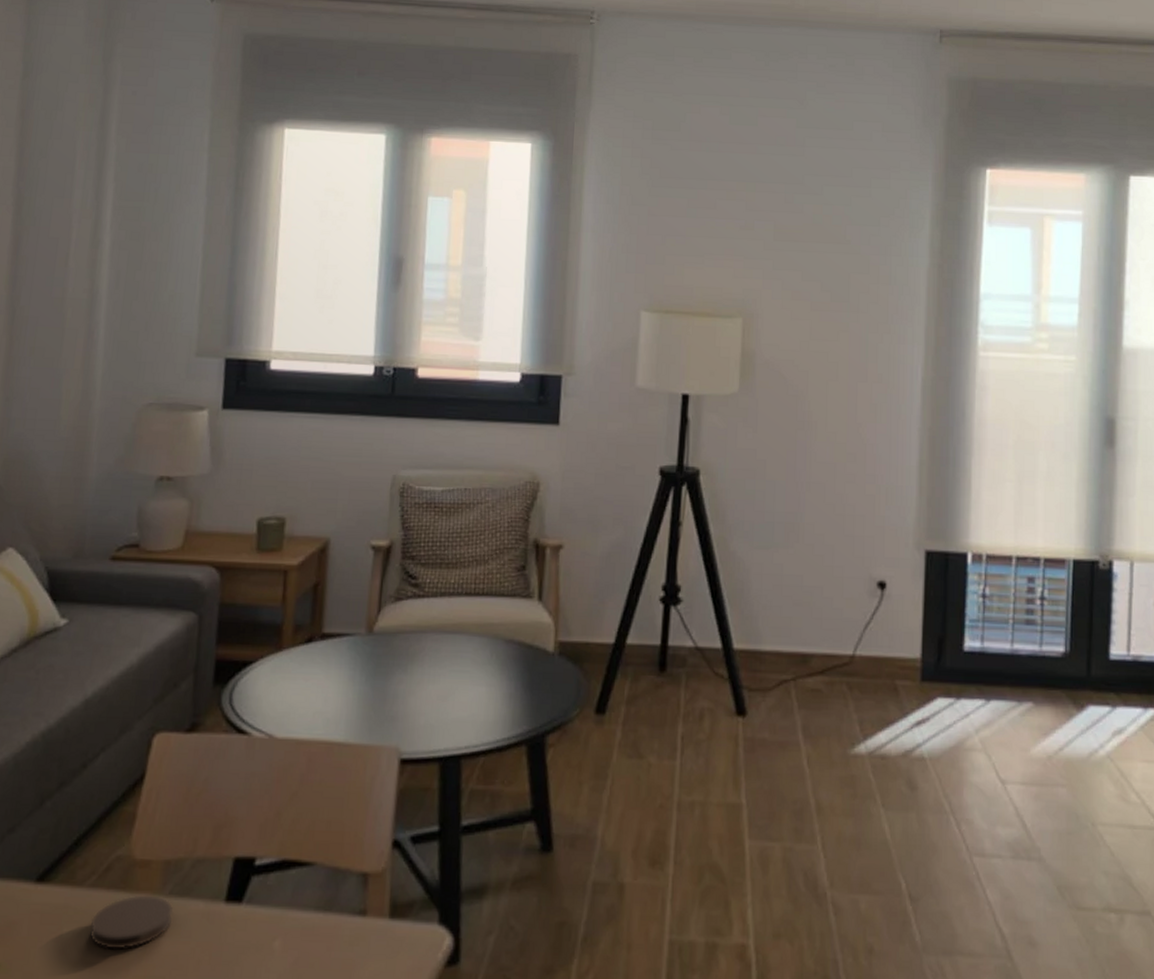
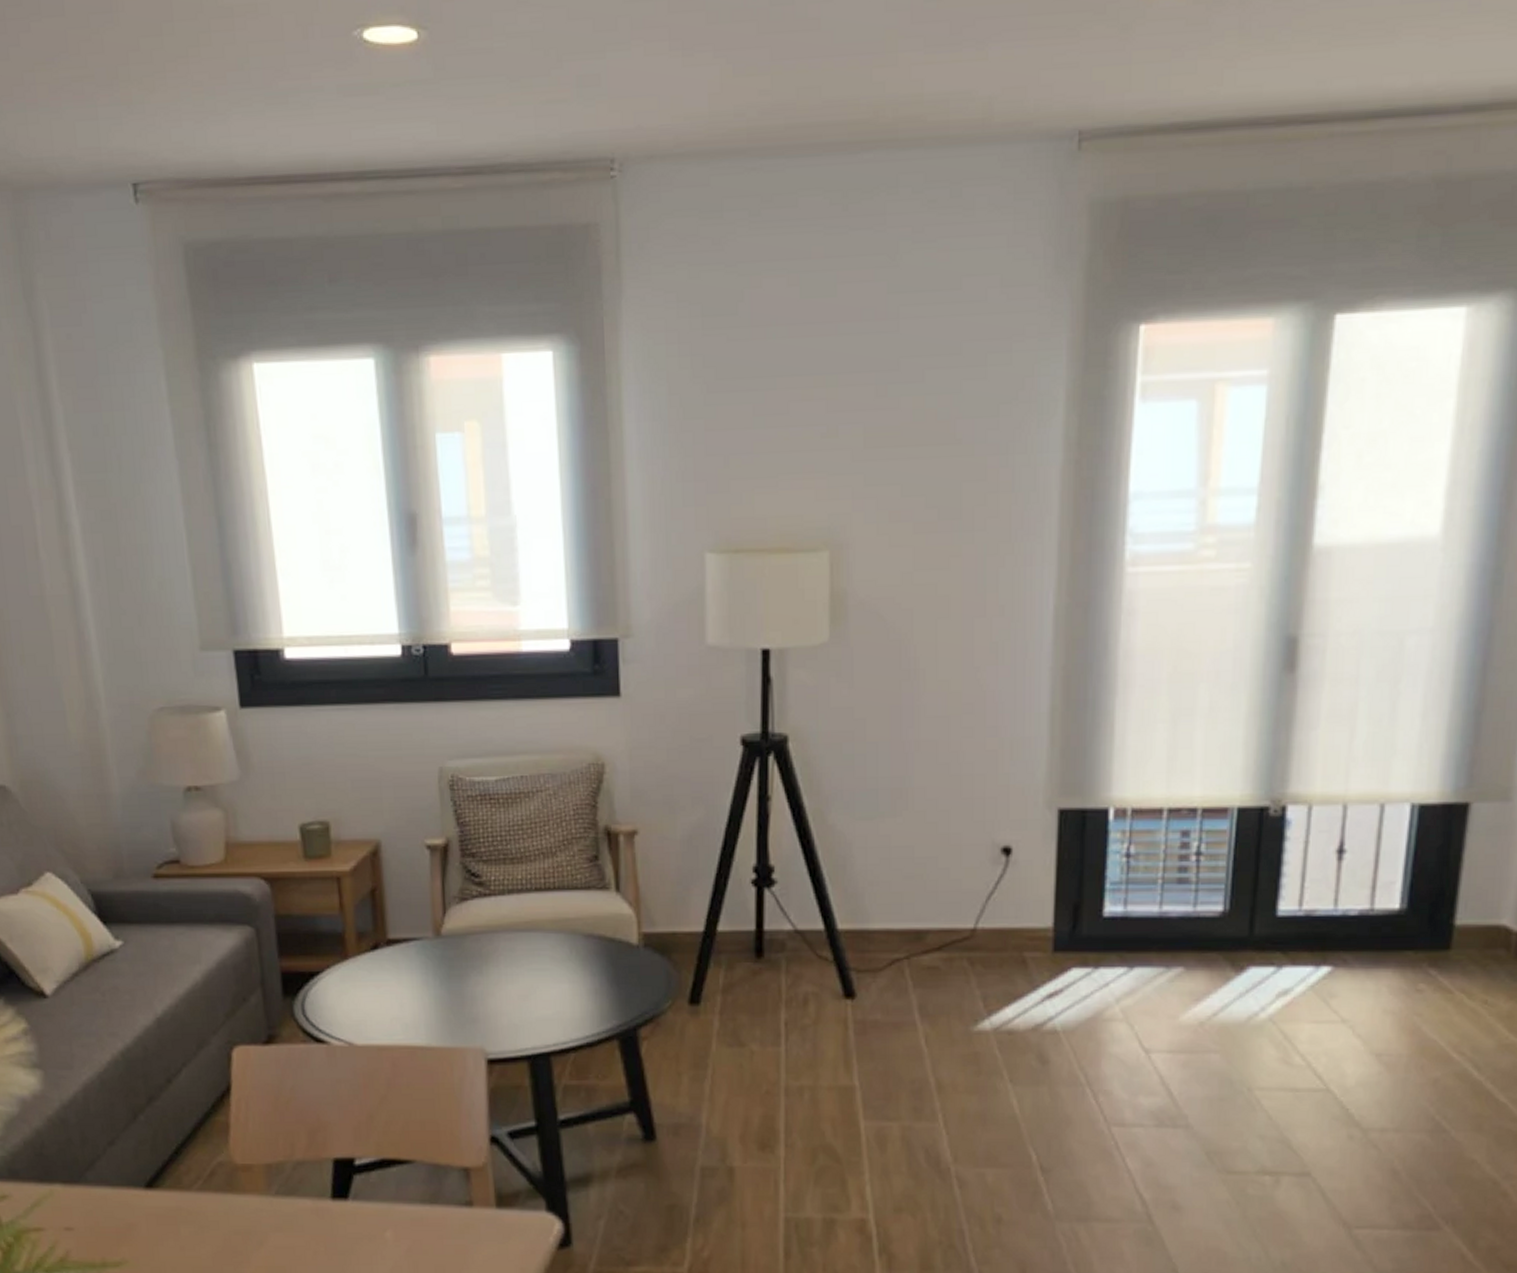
coaster: present [89,895,173,950] -> none [205,1196,284,1245]

